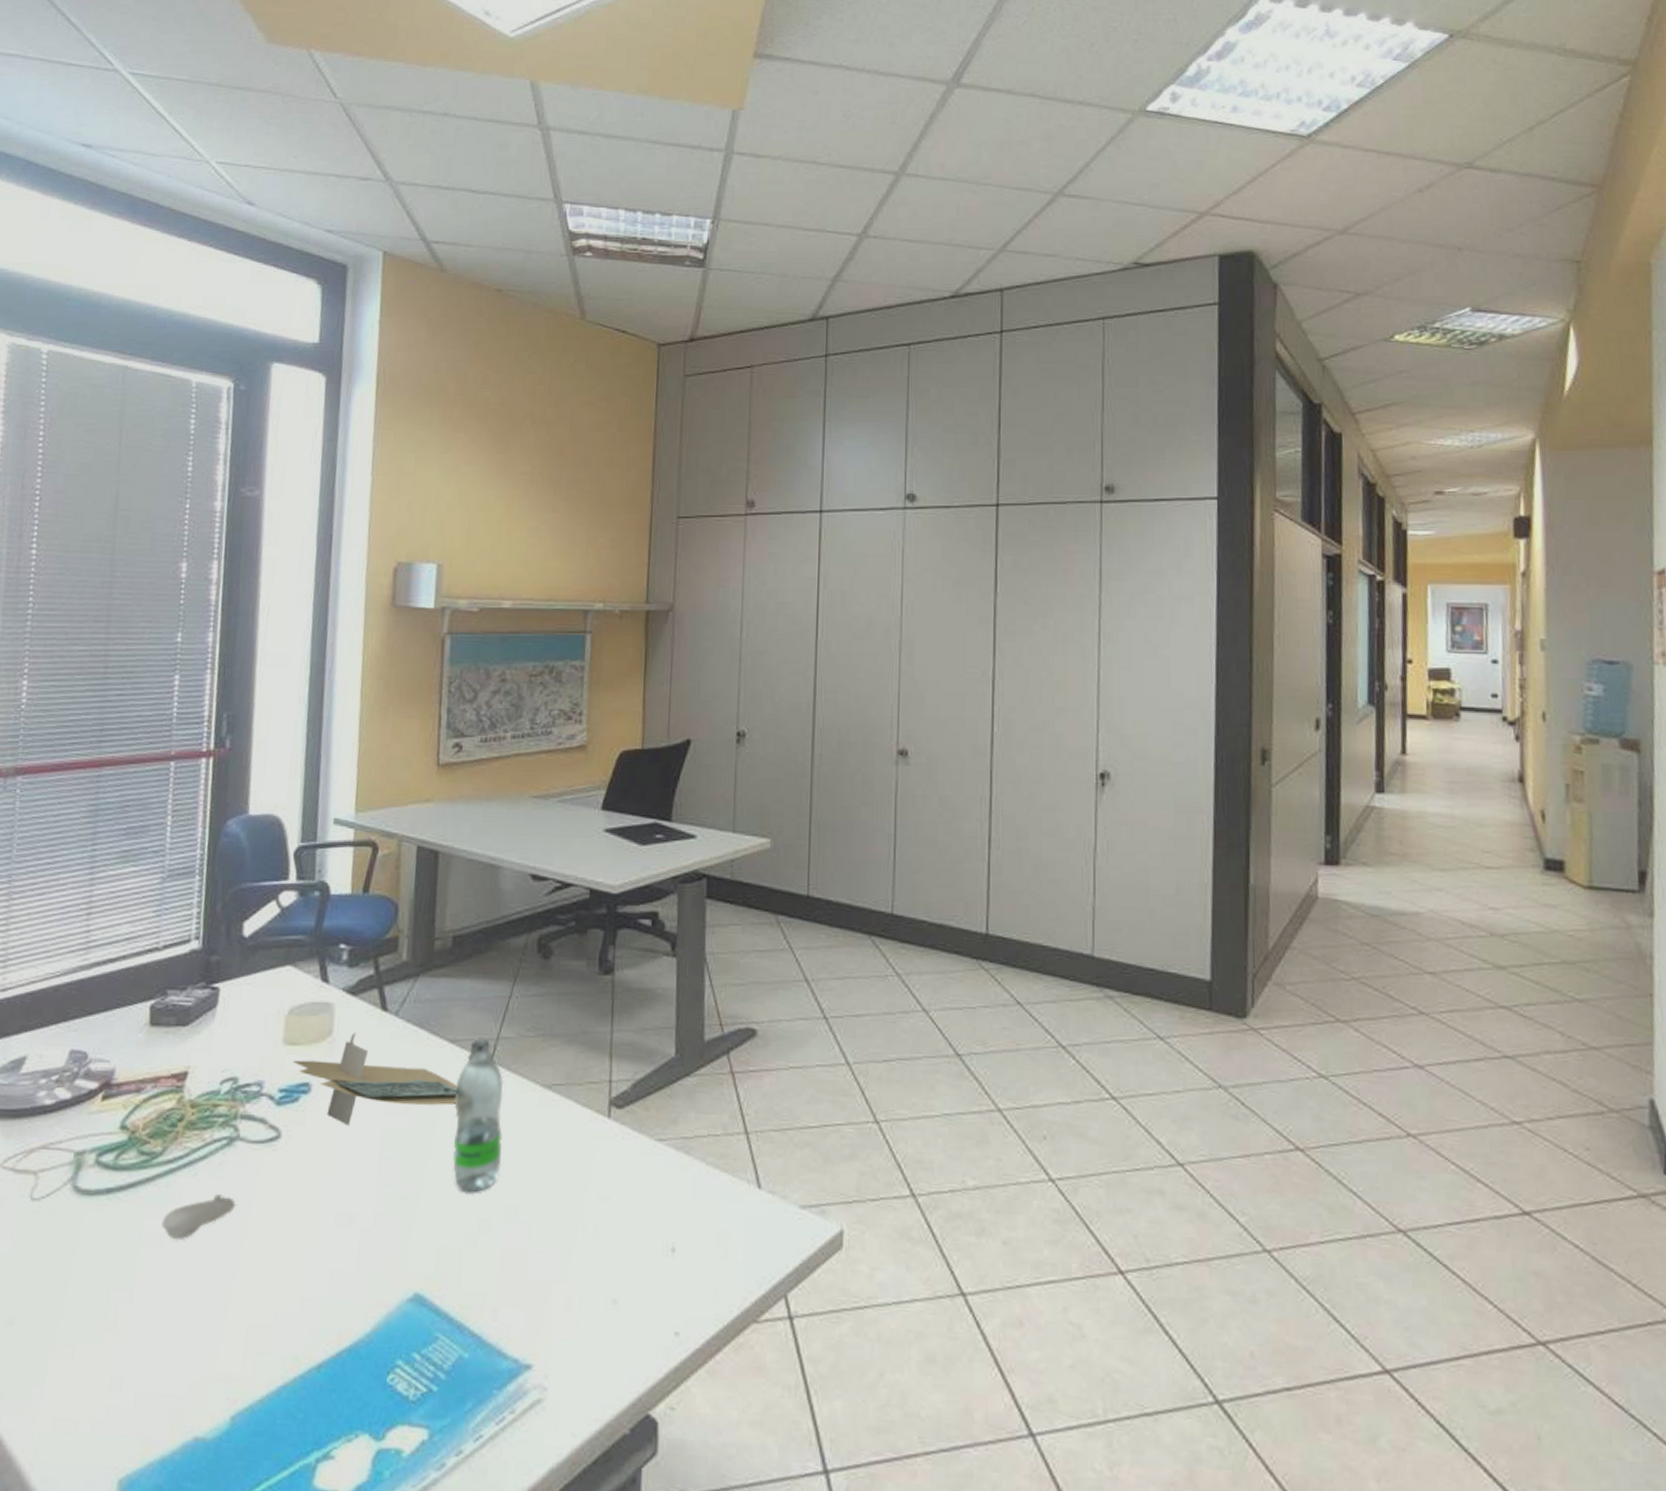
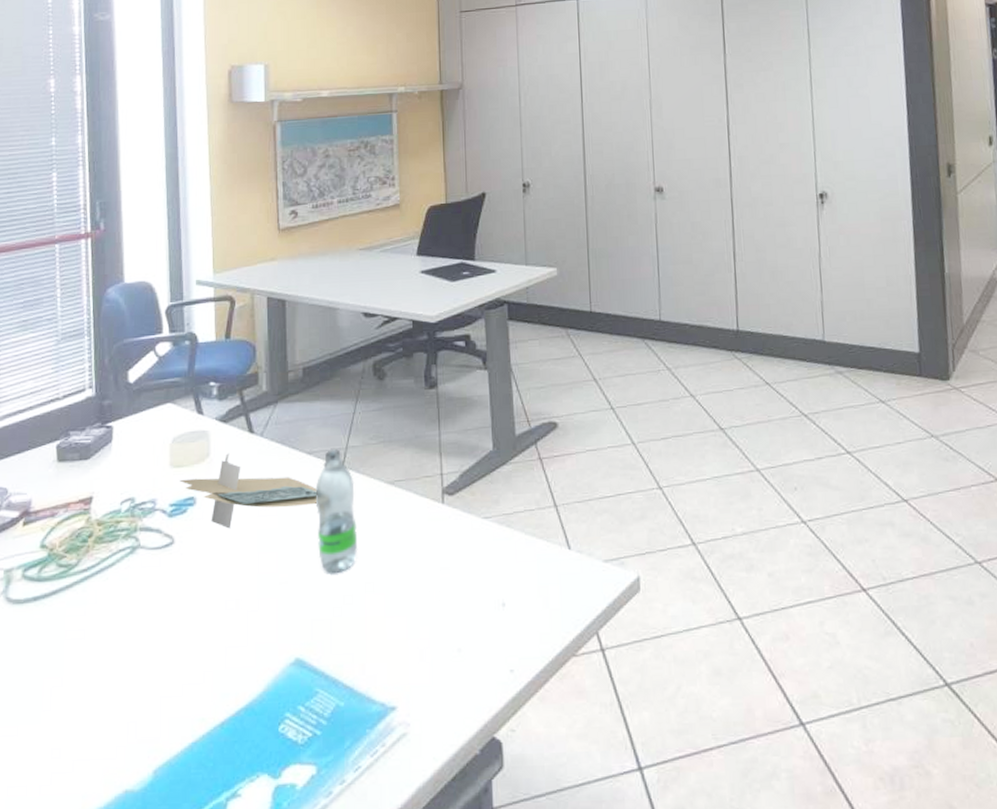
computer mouse: present [162,1194,236,1239] -> none [82,593,142,633]

